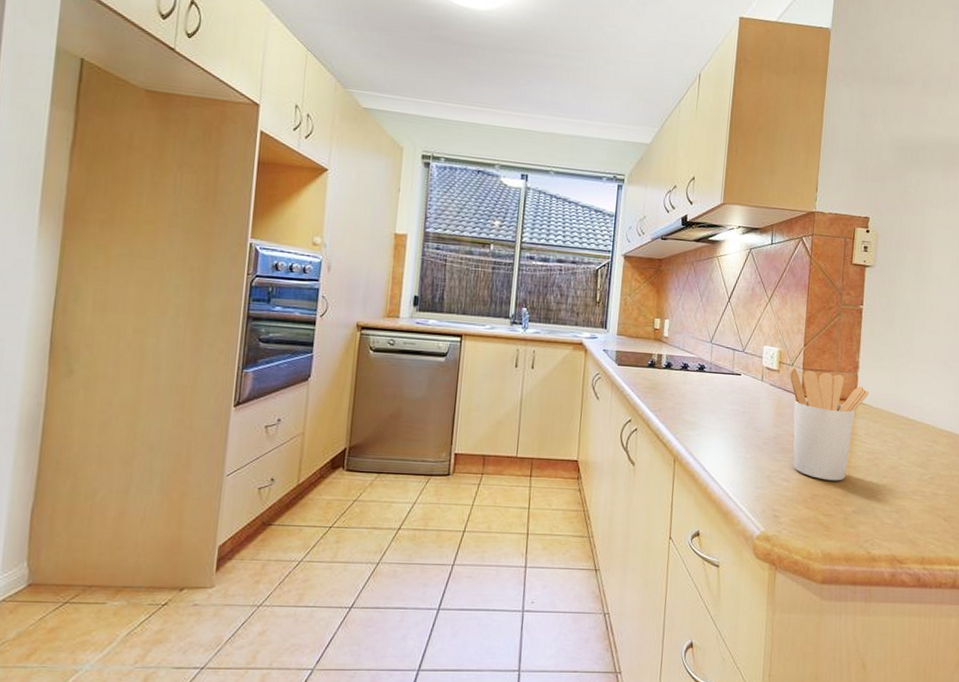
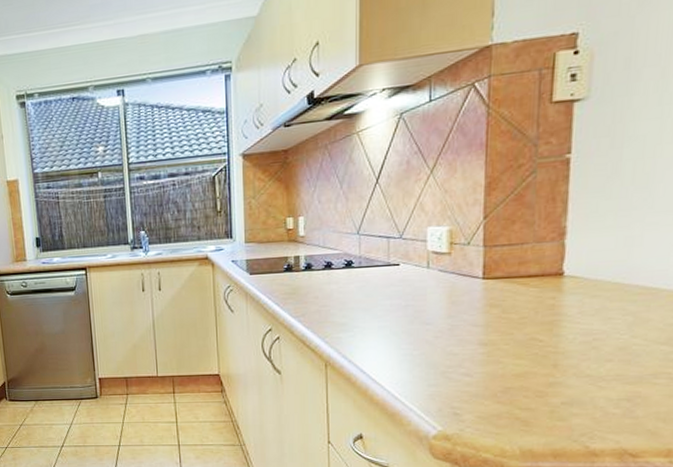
utensil holder: present [790,367,869,481] -> none [466,246,582,371]

